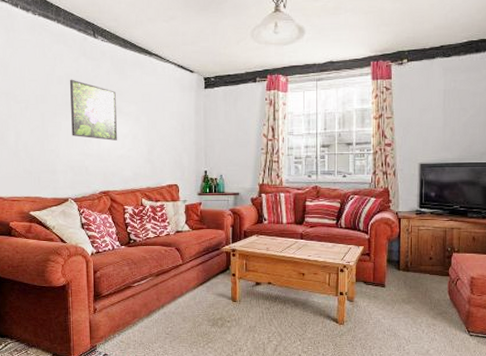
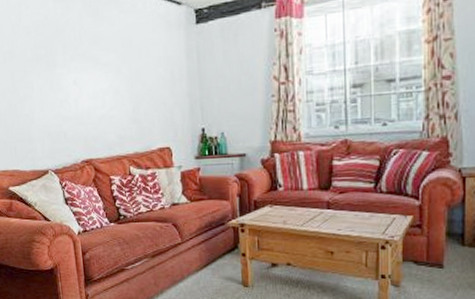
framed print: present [70,79,118,141] -> none [38,28,98,99]

